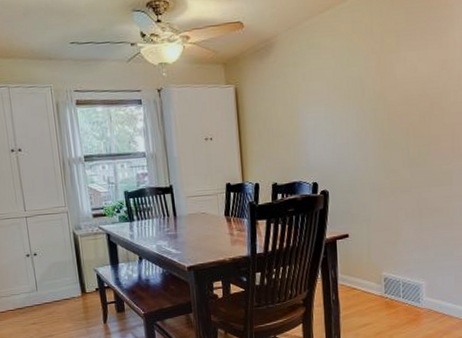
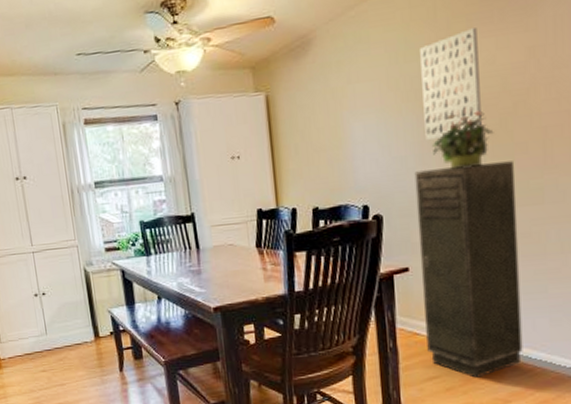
storage cabinet: none [354,150,435,324] -> present [414,161,523,378]
wall art: none [360,42,406,132] -> present [420,28,482,141]
potted plant: none [369,109,415,155] -> present [433,111,494,169]

